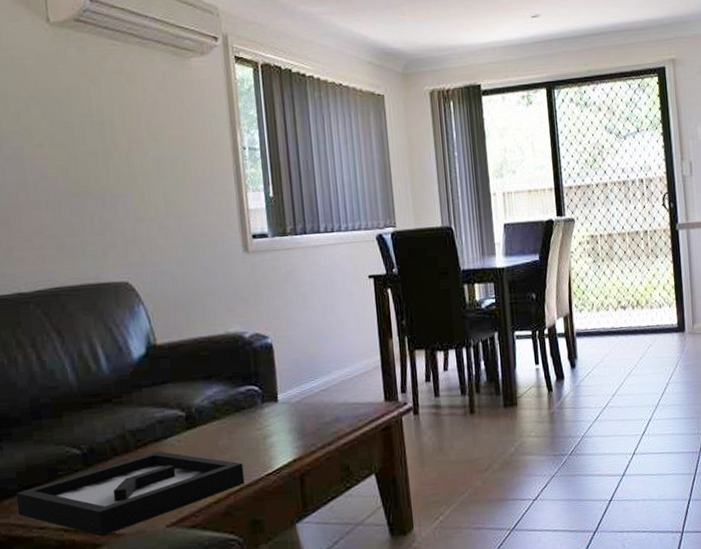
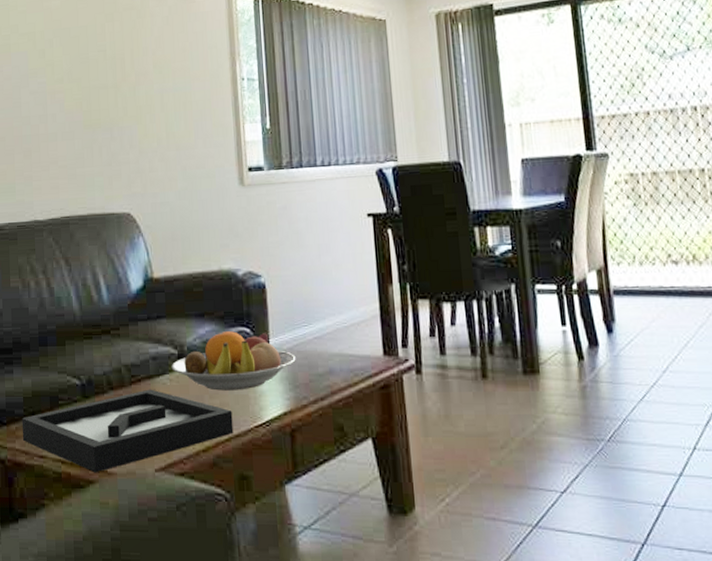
fruit bowl: none [179,389,304,447] -> present [171,331,296,391]

